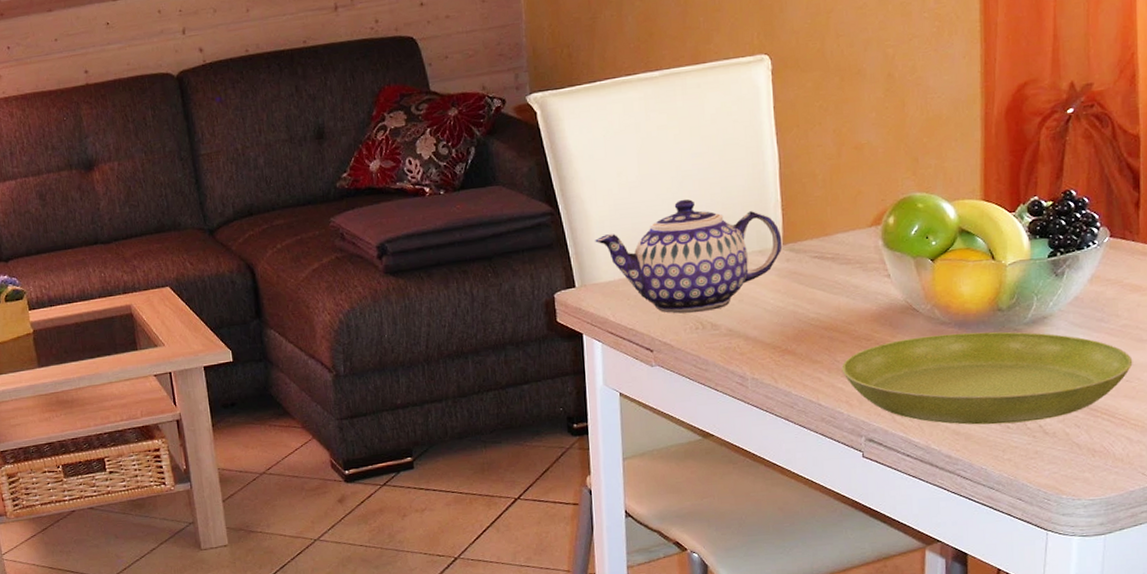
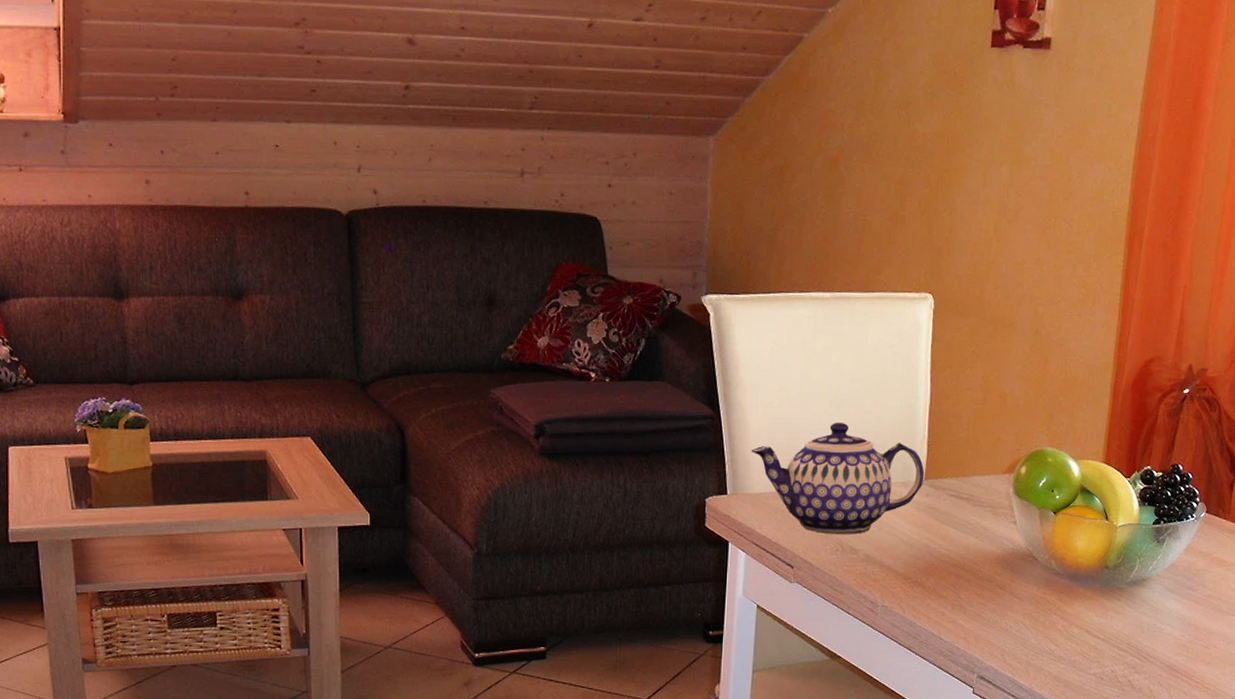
saucer: present [841,331,1133,425] -> none [963,584,1213,676]

